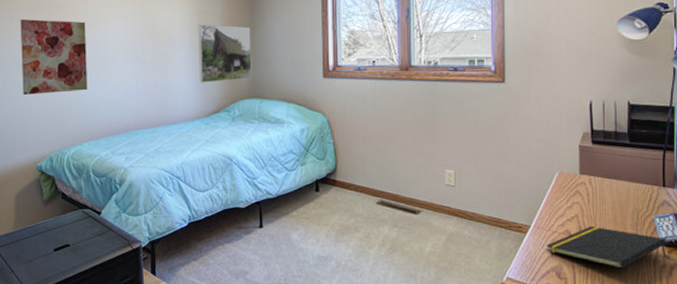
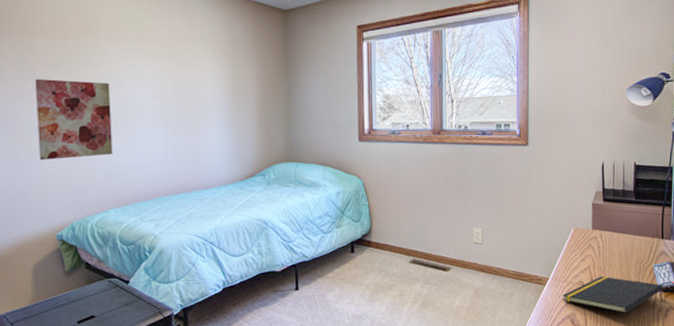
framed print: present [198,24,252,83] -> none [231,87,288,147]

